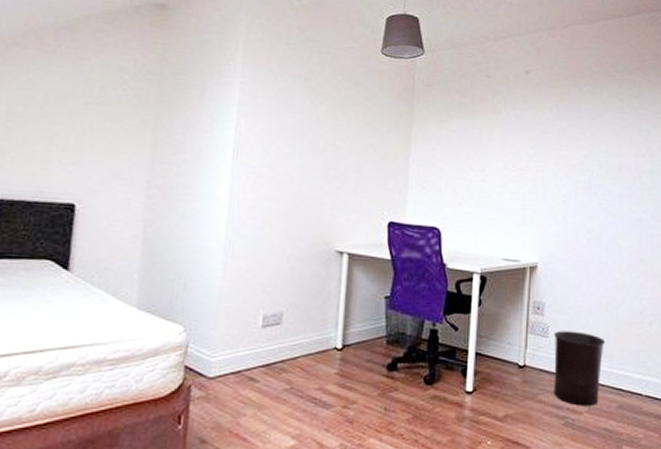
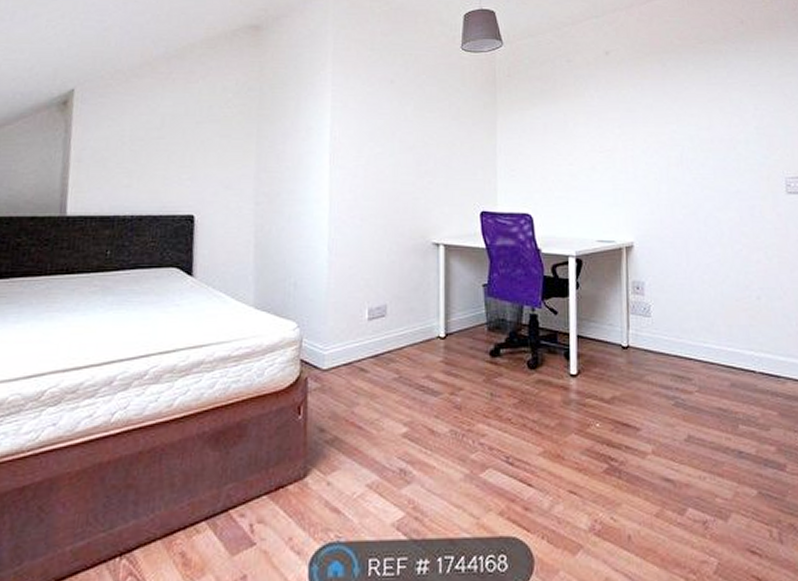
waste bin: present [553,330,605,407] -> none [656,309,711,386]

